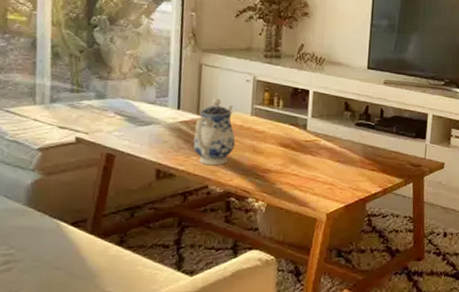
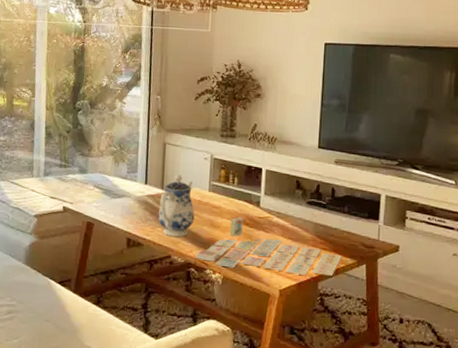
board game: none [236,141,390,197] -> present [196,217,342,276]

